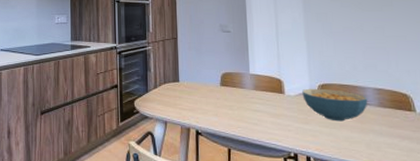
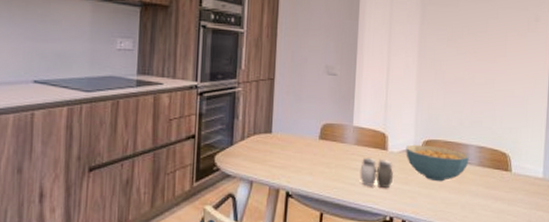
salt and pepper shaker: none [260,101,294,127] -> present [360,158,394,188]

